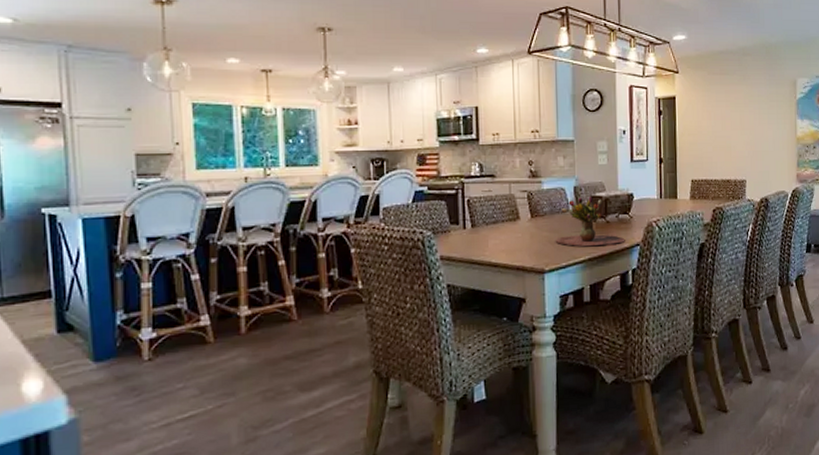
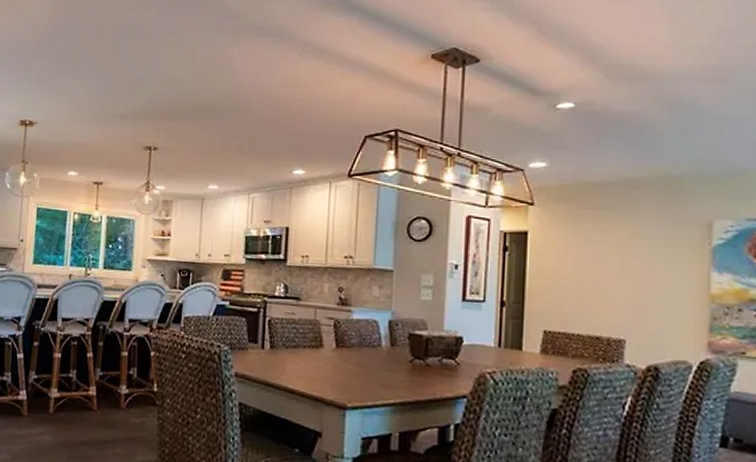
flower arrangement: present [556,197,625,247] -> none [363,333,448,392]

